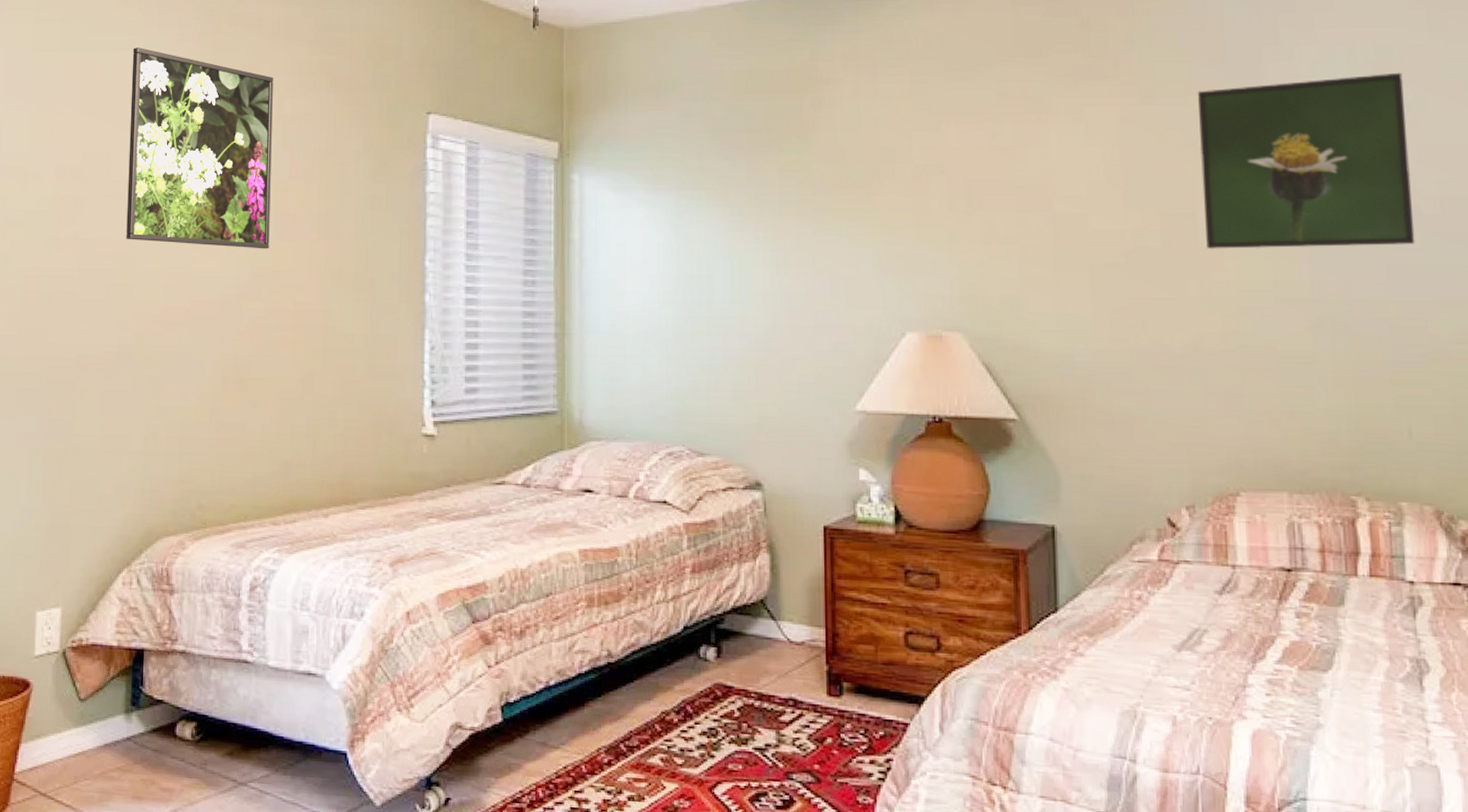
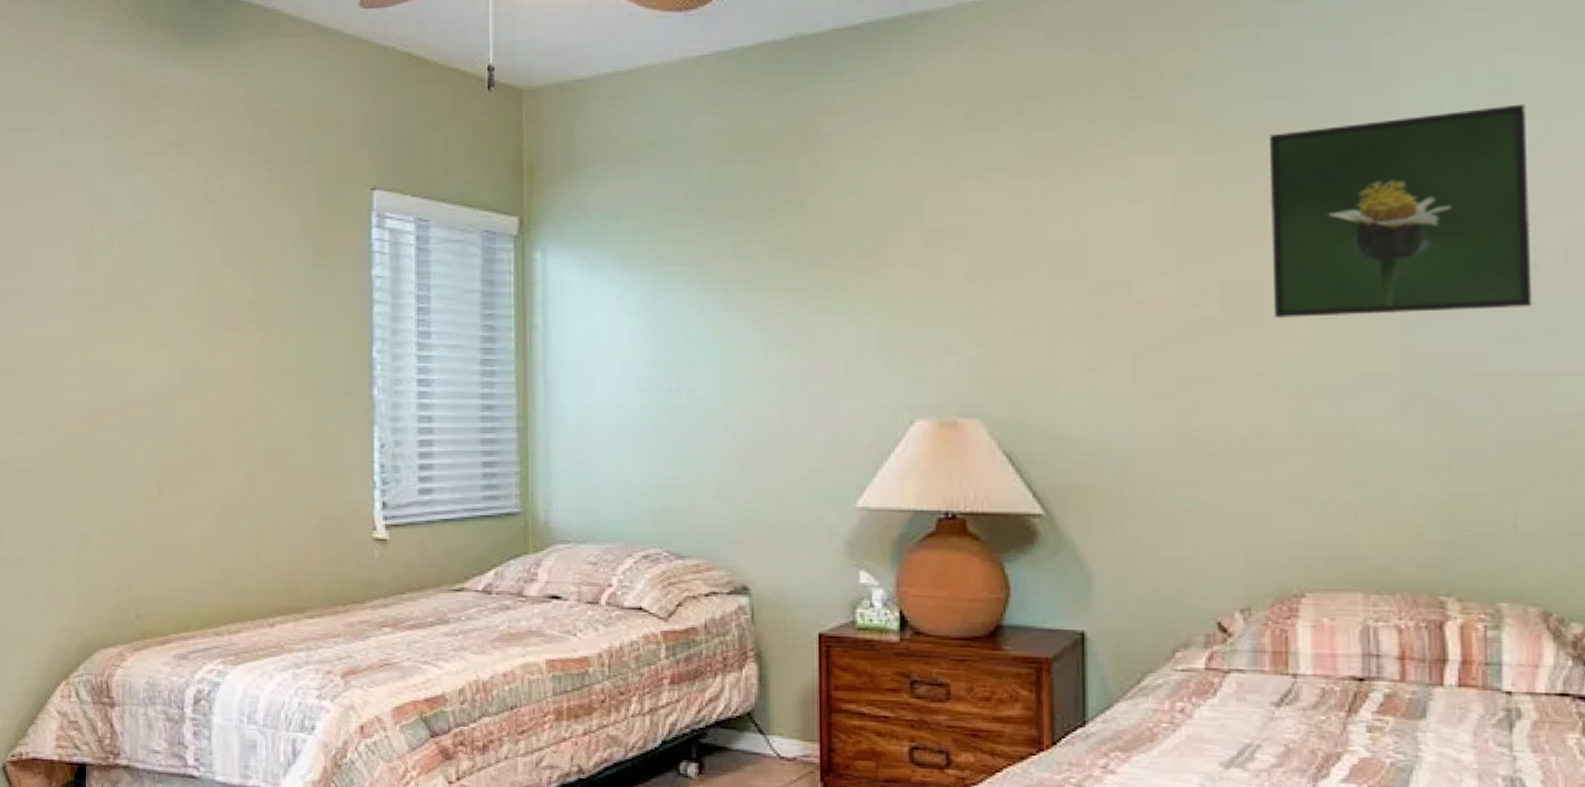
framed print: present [126,47,273,249] -> none [49,127,203,343]

